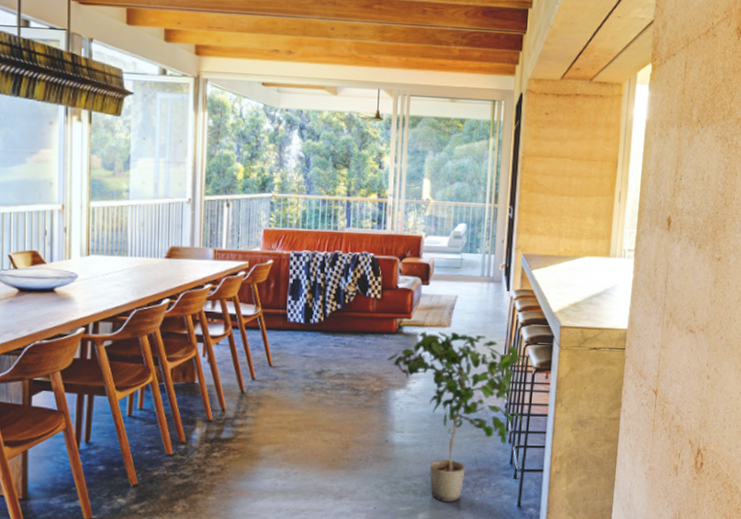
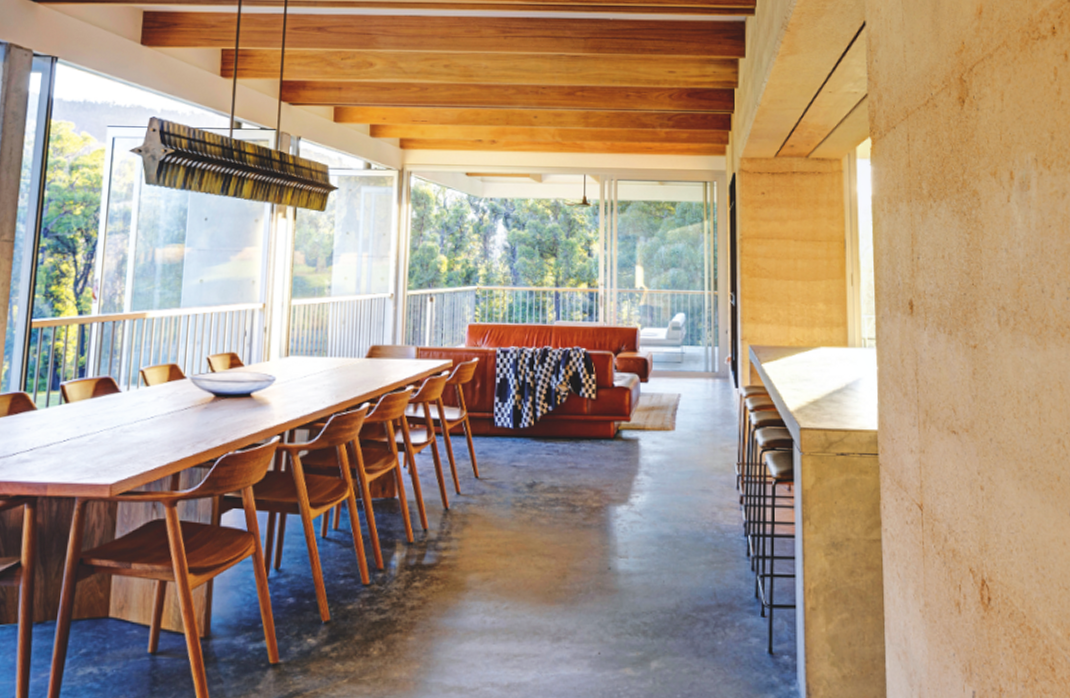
potted plant: present [387,331,526,502] -> none [606,435,767,646]

